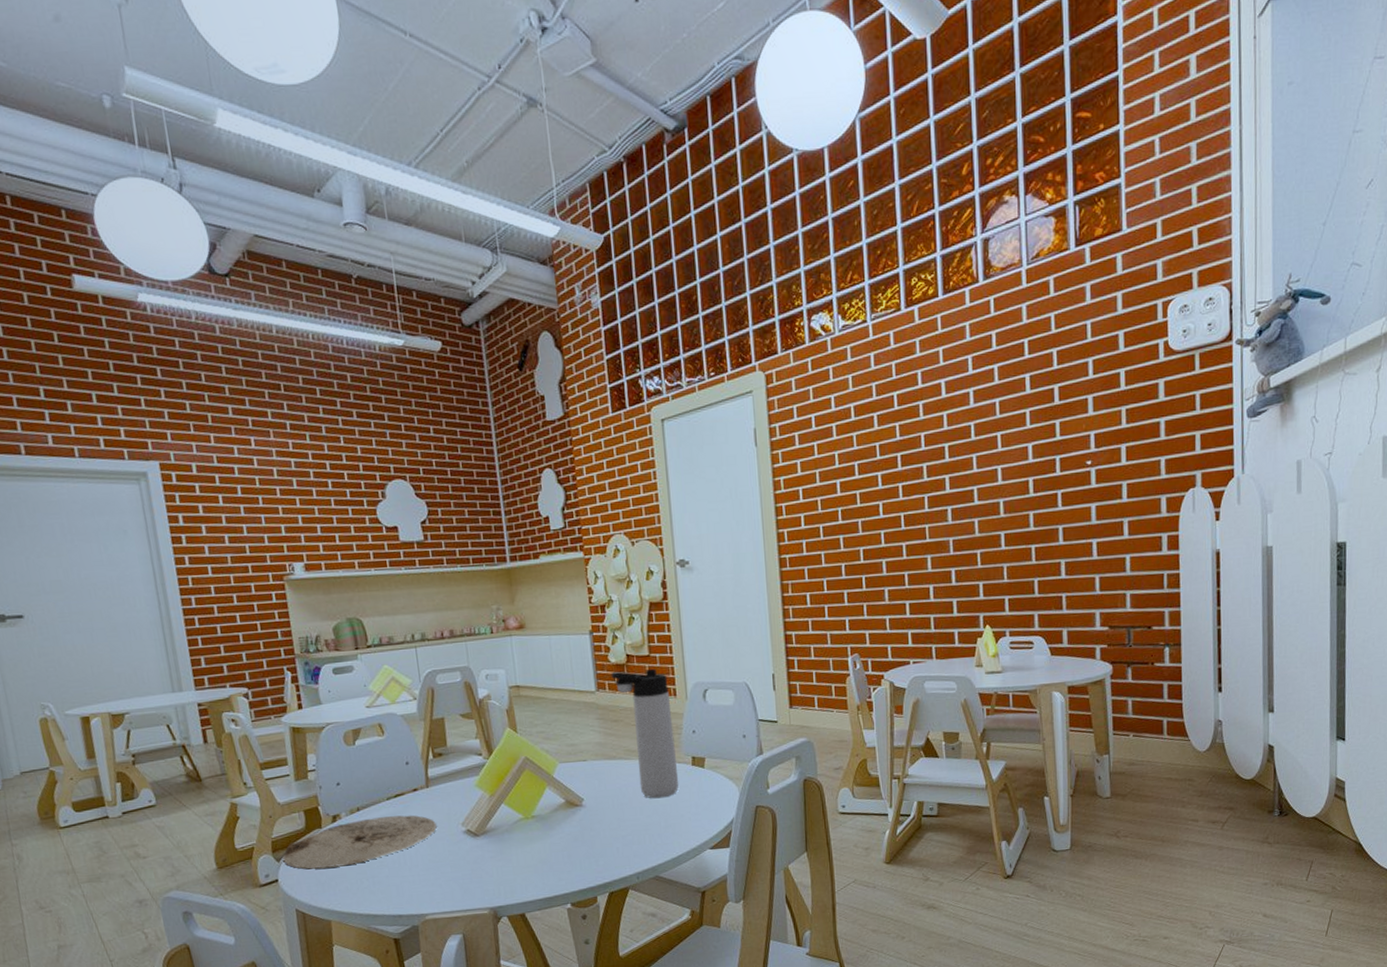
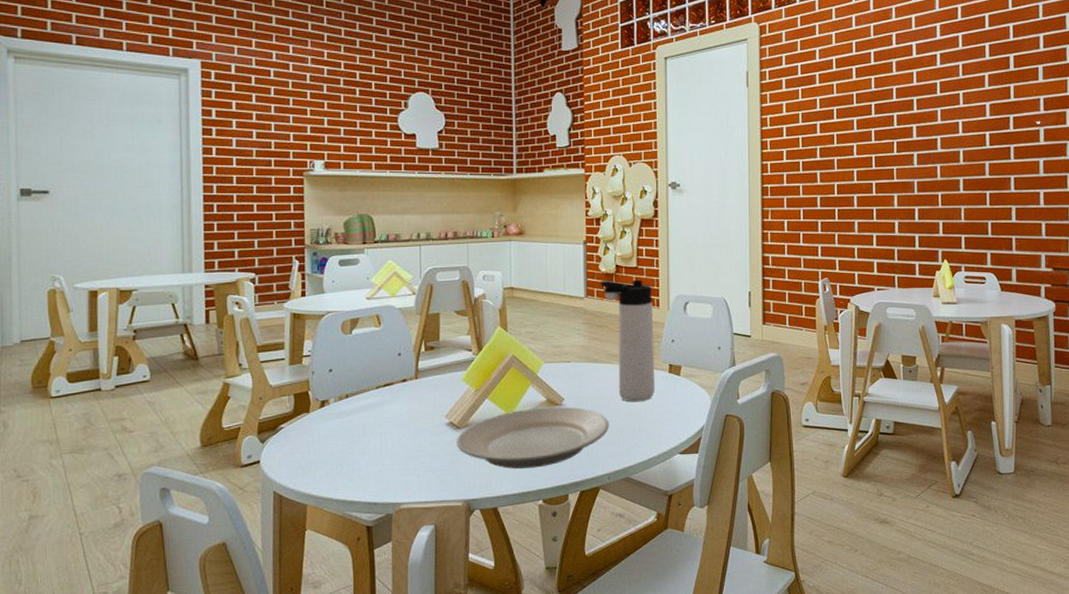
plate: present [282,815,437,869] -> none [267,404,421,452]
plate: none [476,807,633,874] -> present [457,407,609,469]

